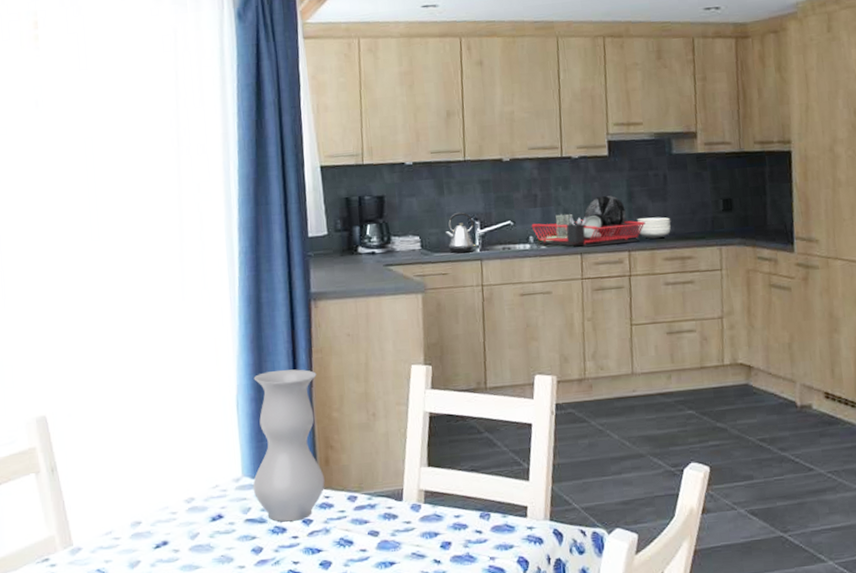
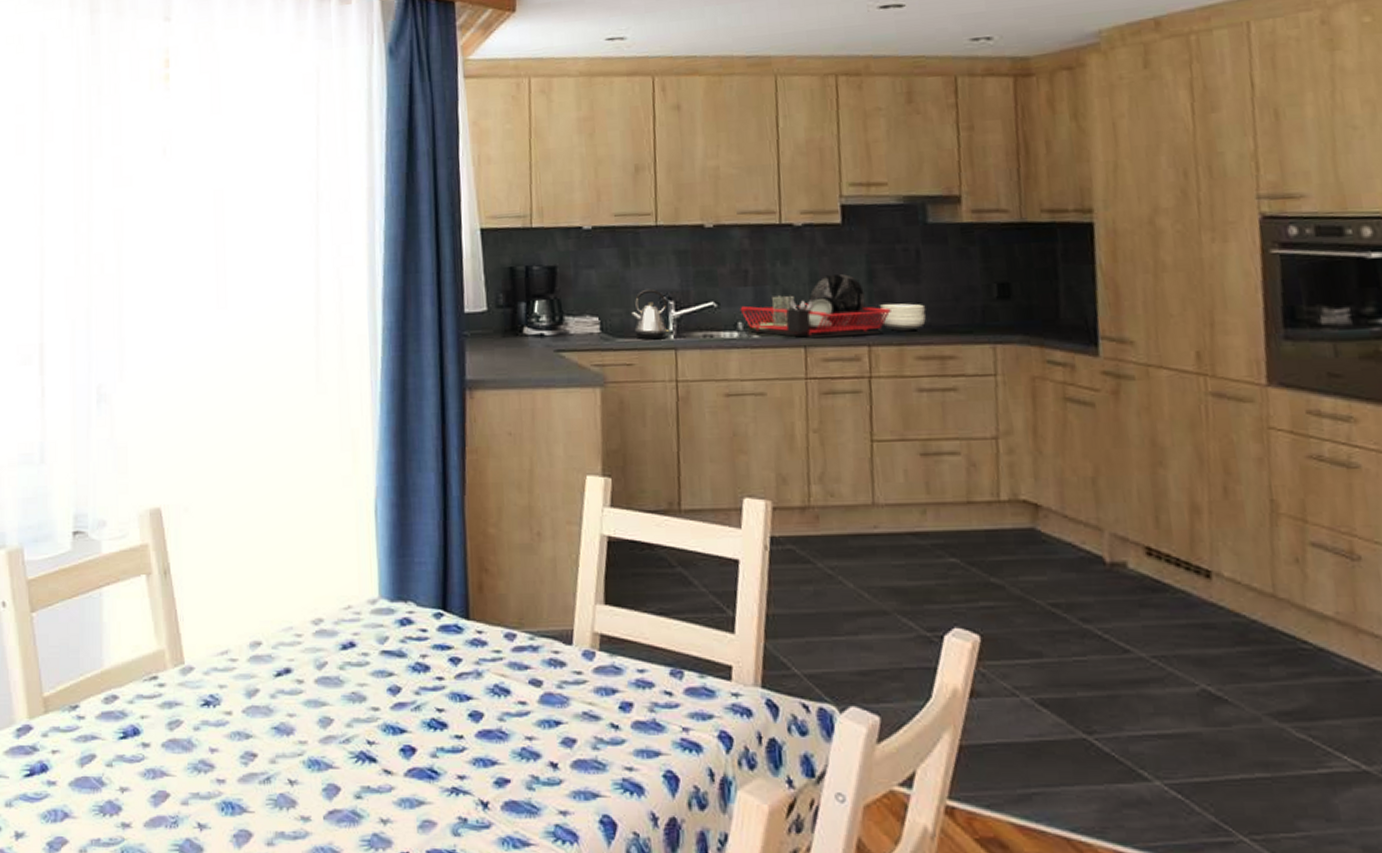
vase: present [252,369,325,522] -> none [391,471,478,658]

